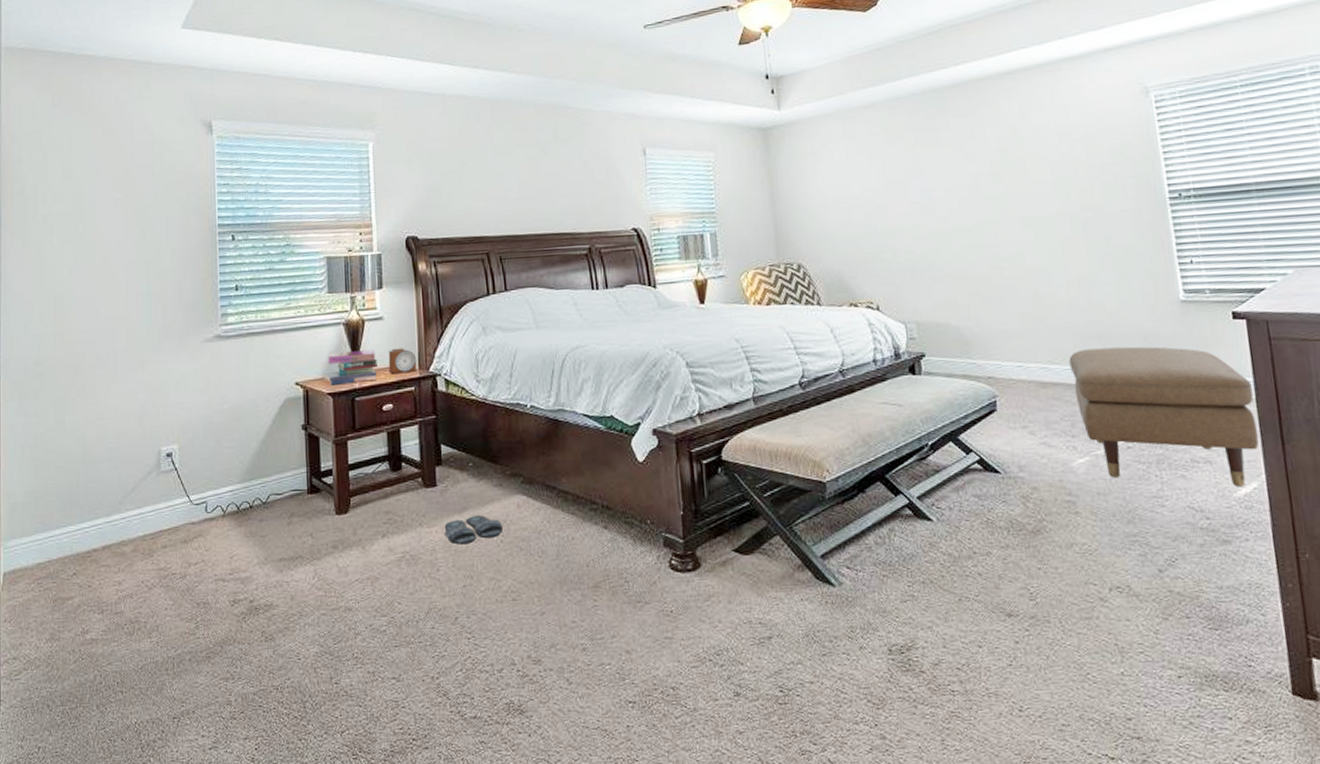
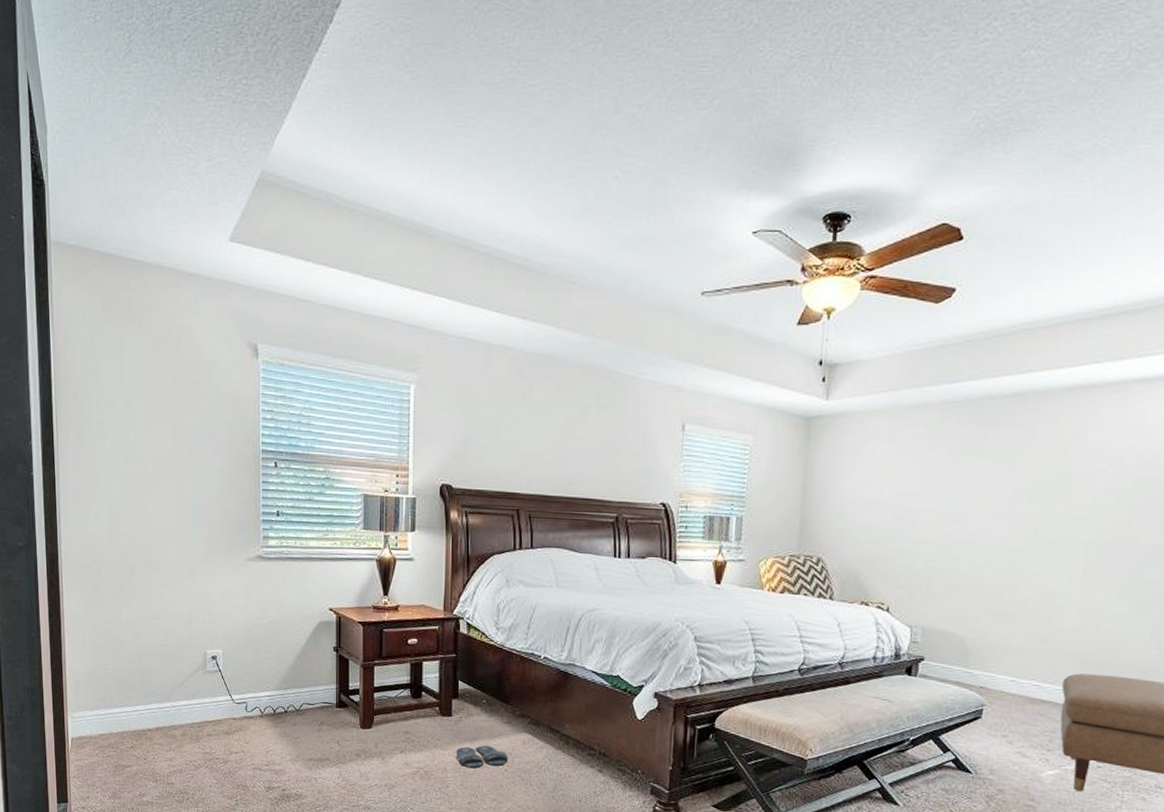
books: present [322,350,377,385] -> none [354,585,406,616]
alarm clock: present [388,348,417,374] -> none [416,589,443,613]

